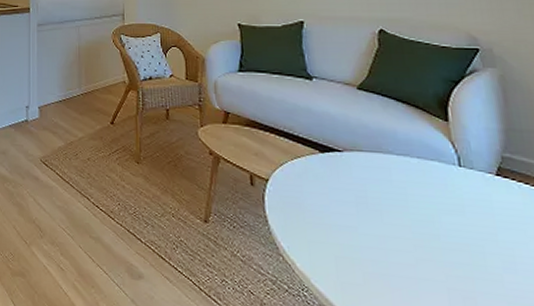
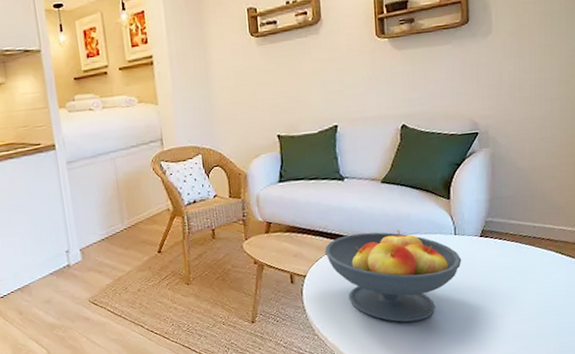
fruit bowl: none [291,141,473,270] -> present [325,230,462,323]

